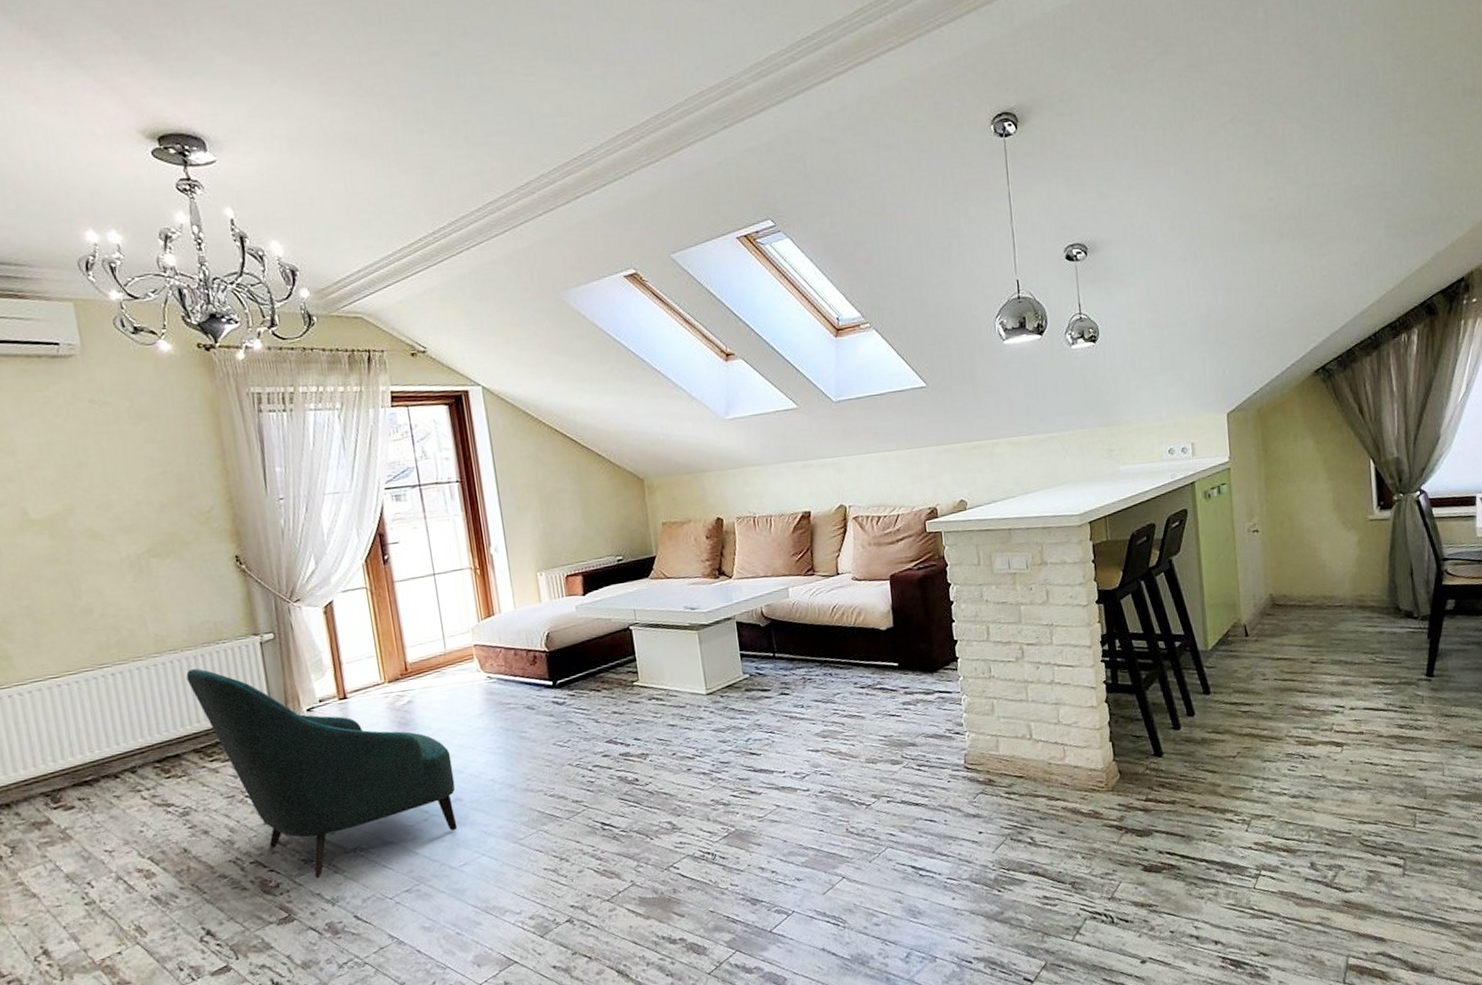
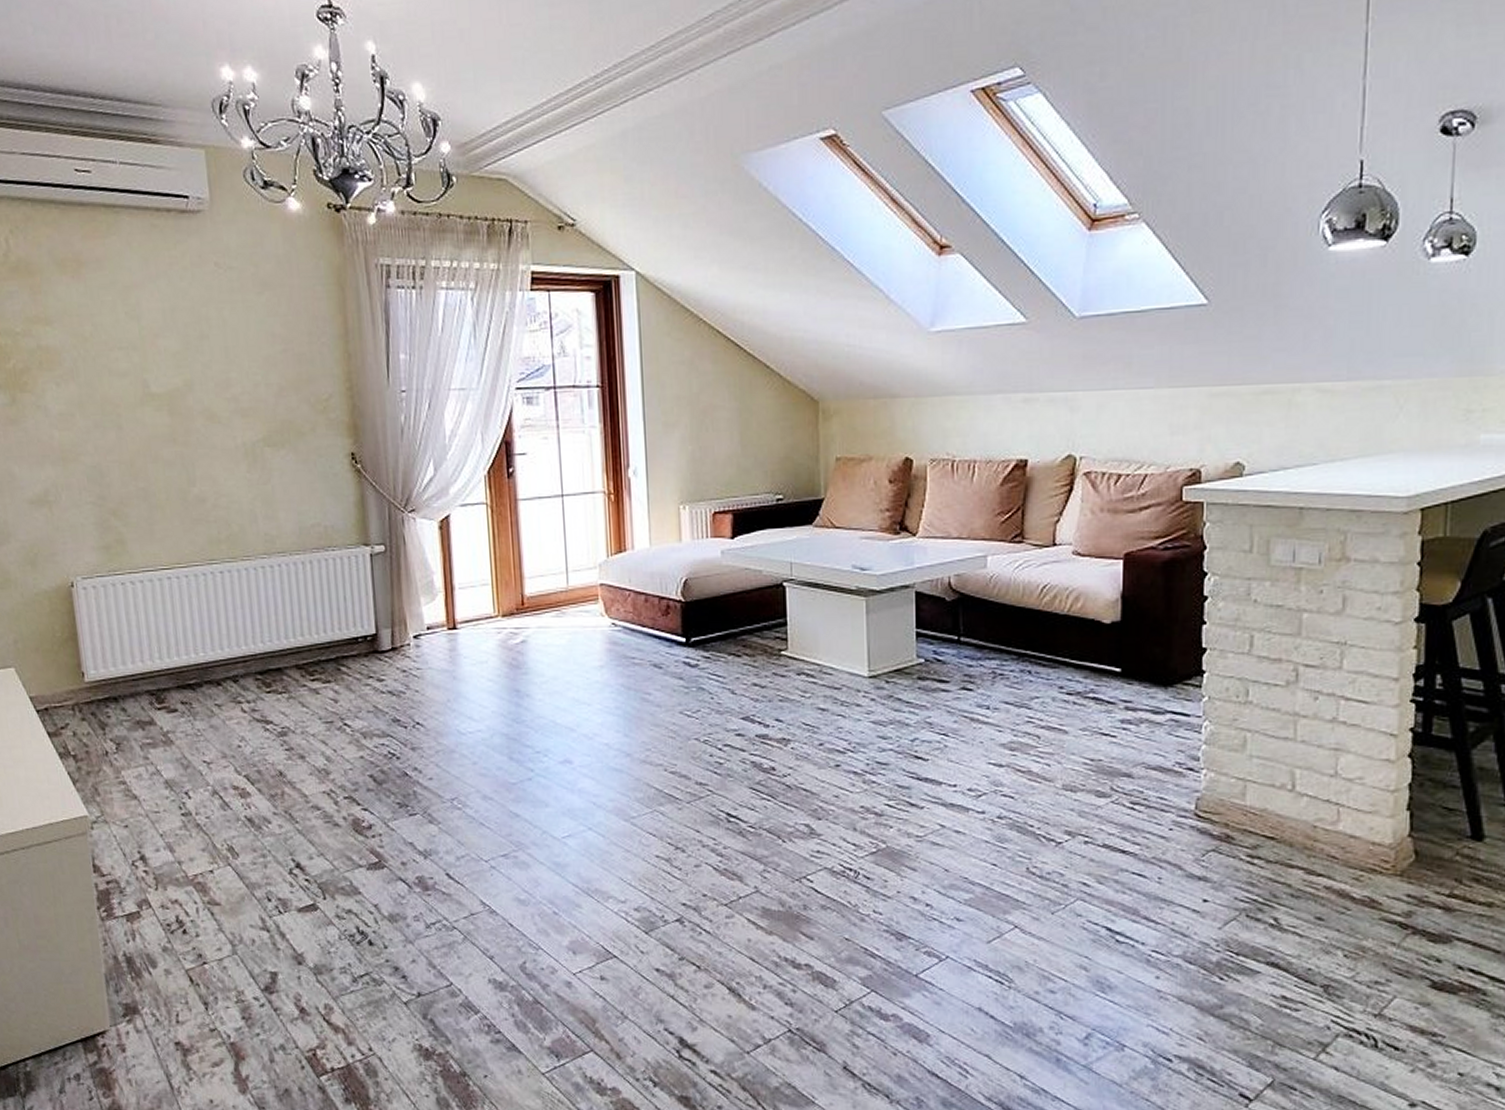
armchair: present [186,668,458,879] -> none [293,576,566,826]

